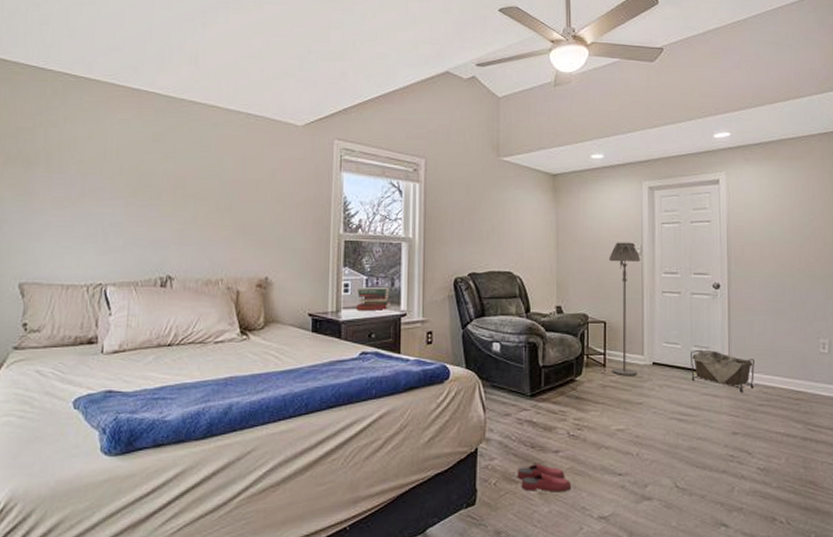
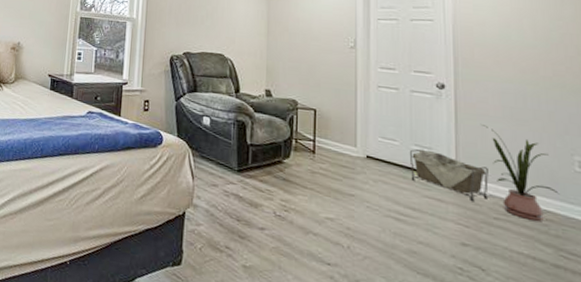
books: present [356,286,390,310] -> none [86,56,114,78]
slippers: present [517,462,571,493] -> none [222,235,276,270]
floor lamp: present [608,242,640,377] -> none [320,34,354,167]
house plant: none [750,319,808,401] -> present [482,125,560,221]

